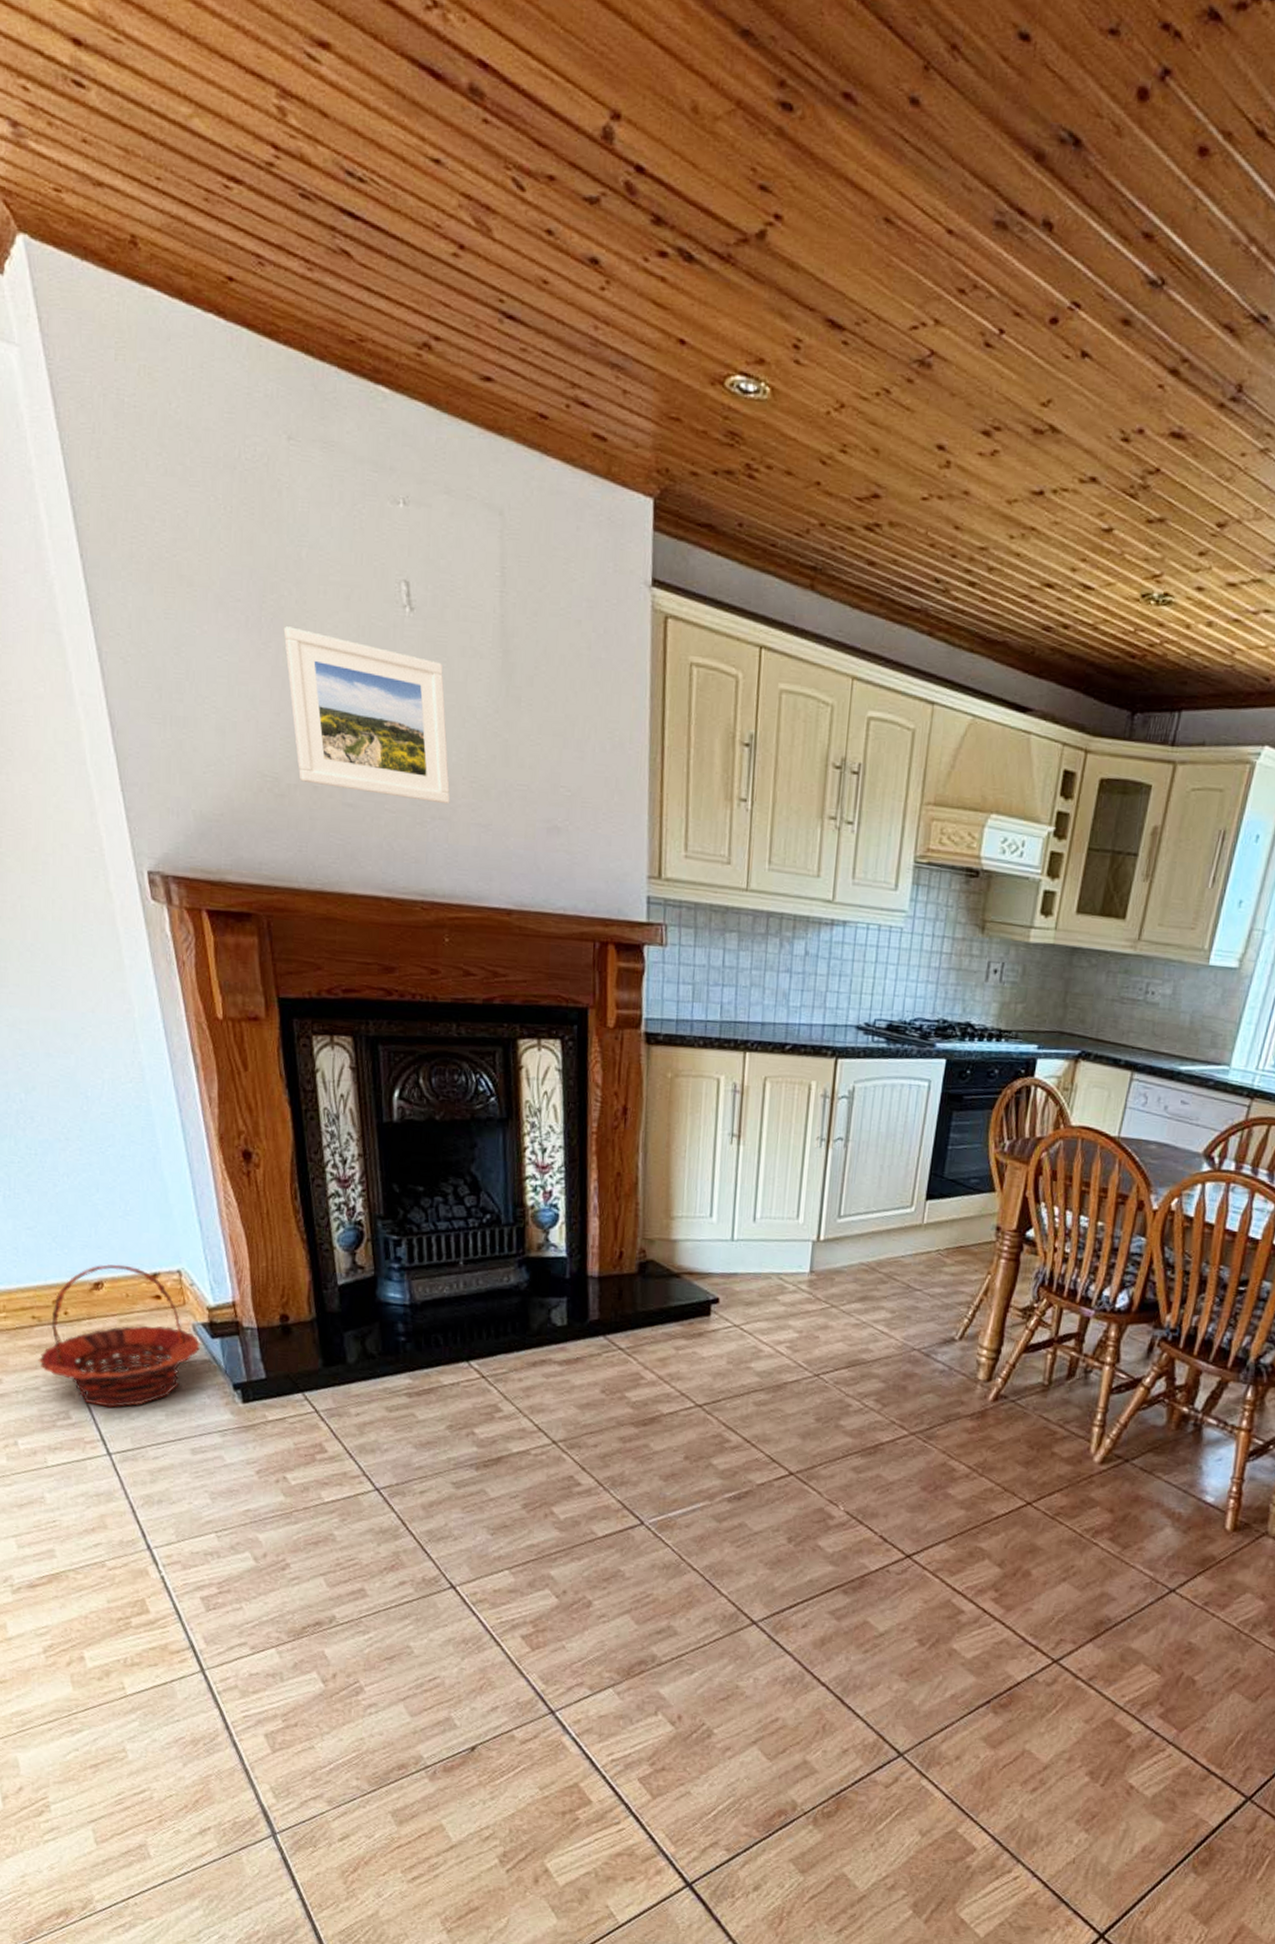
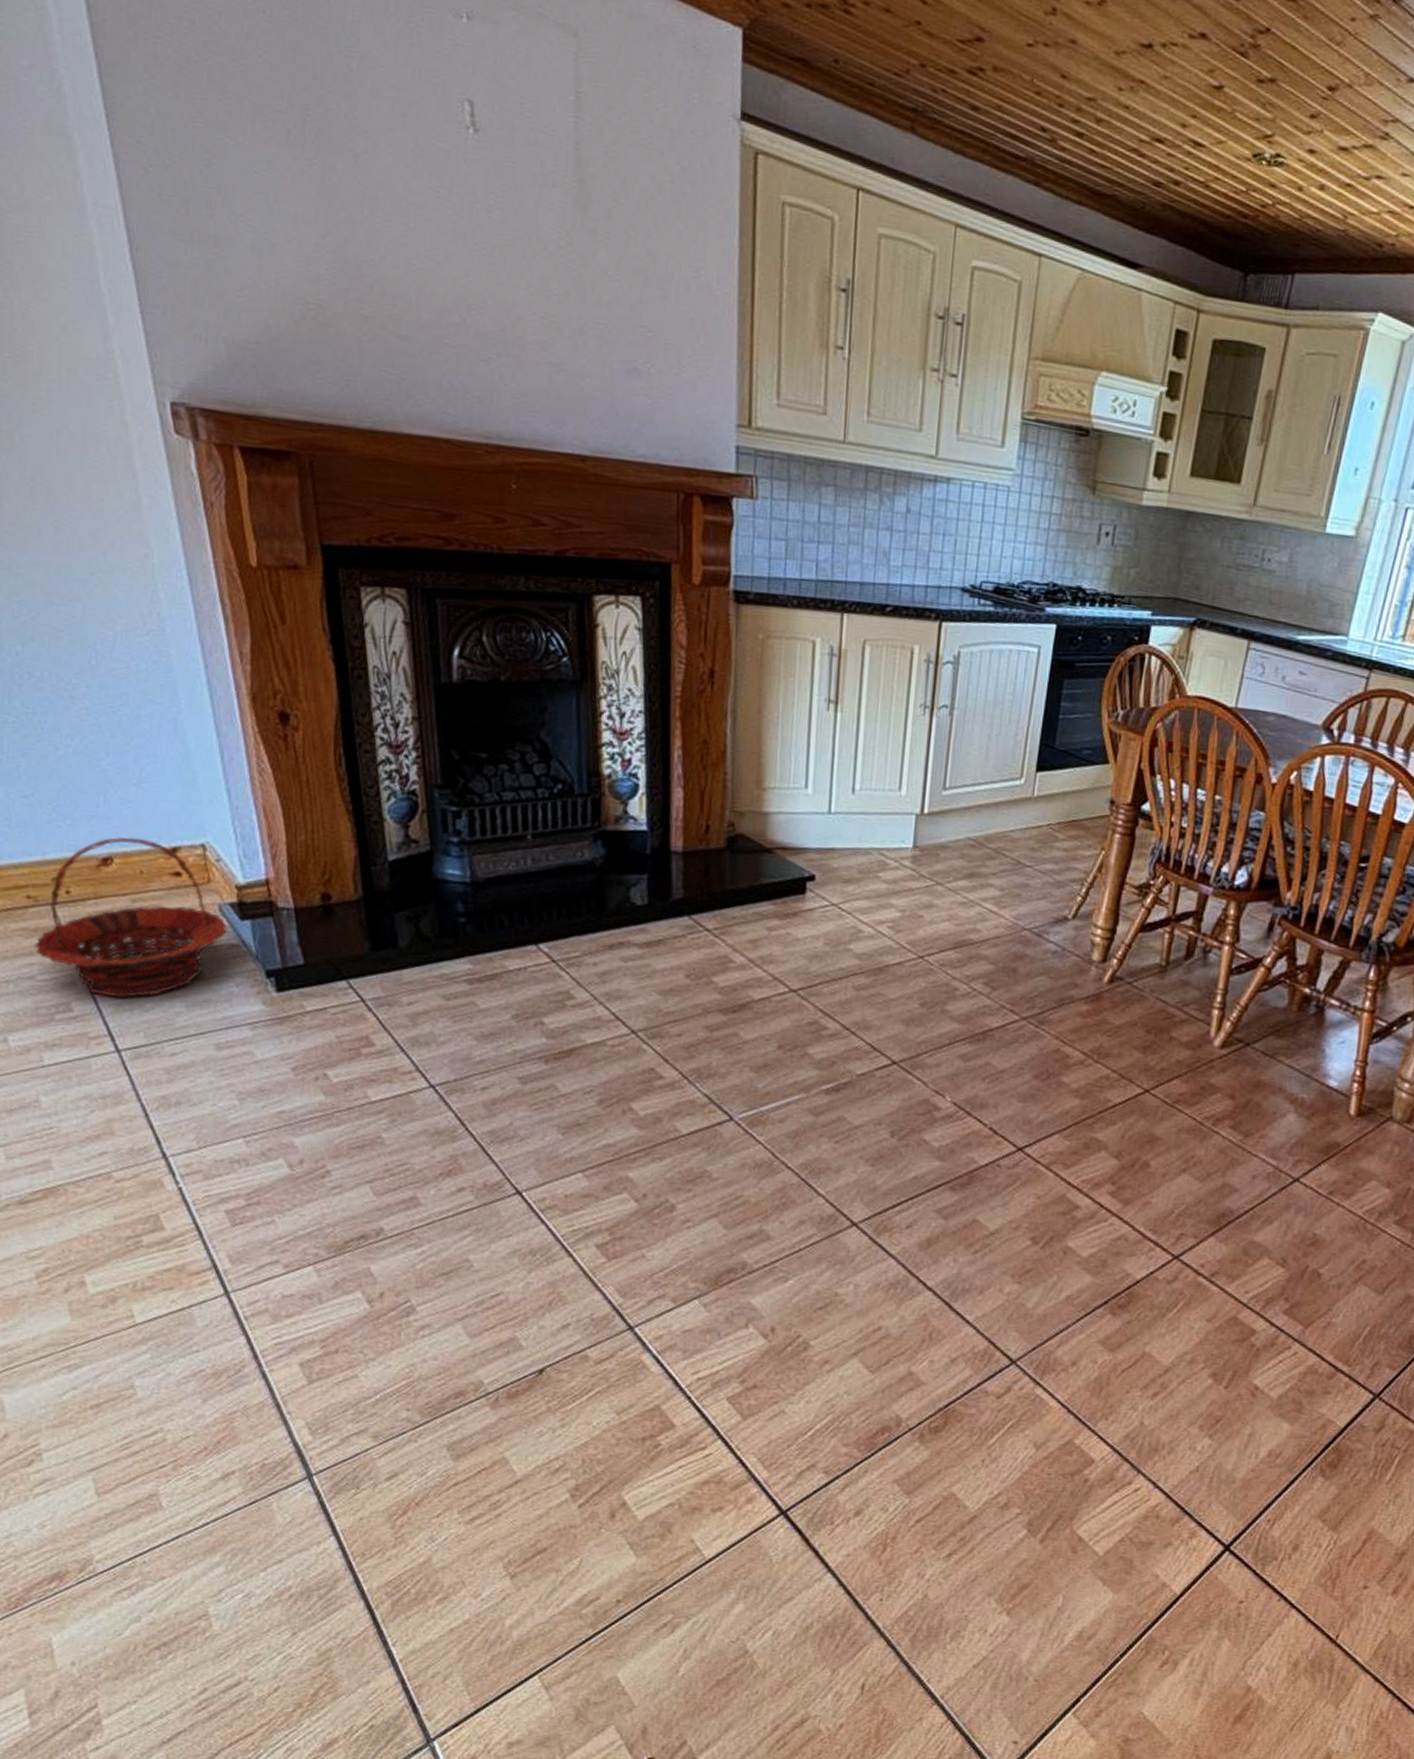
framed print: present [283,626,450,805] -> none [330,142,519,341]

